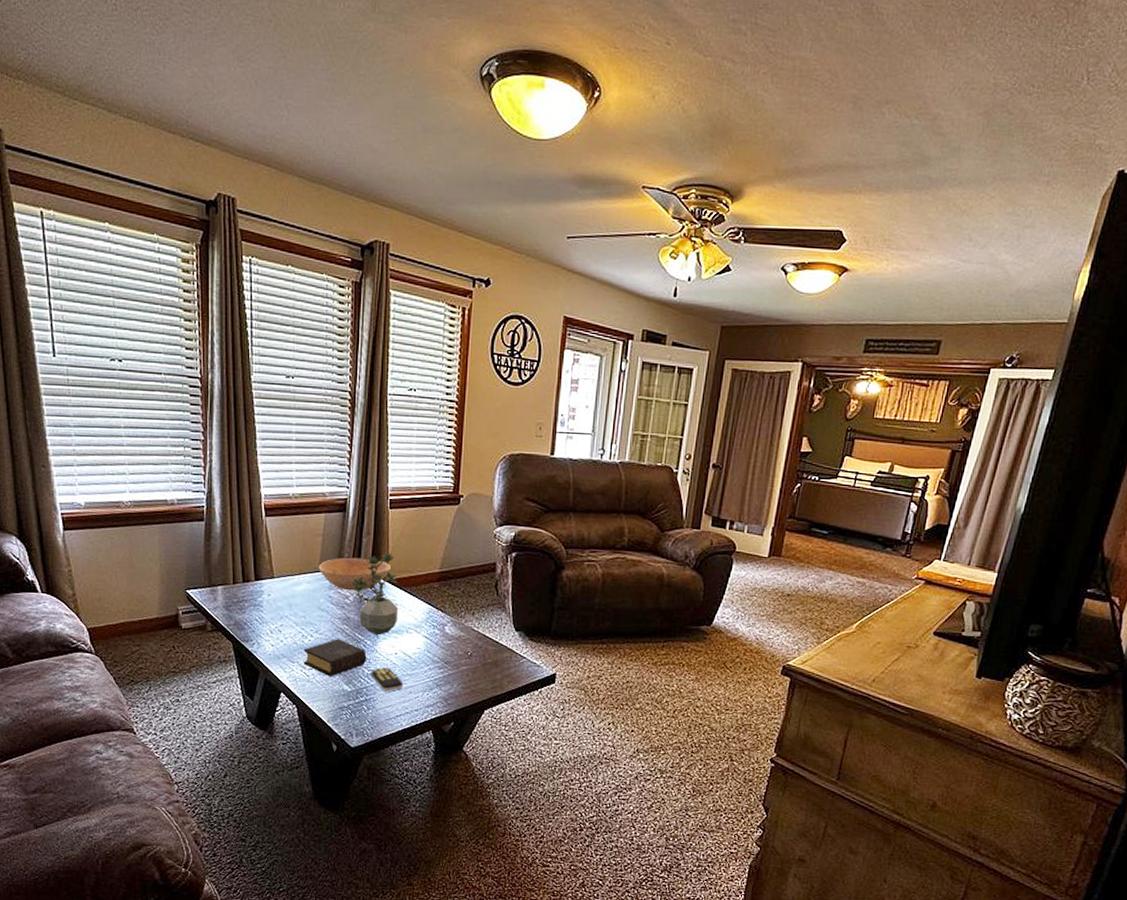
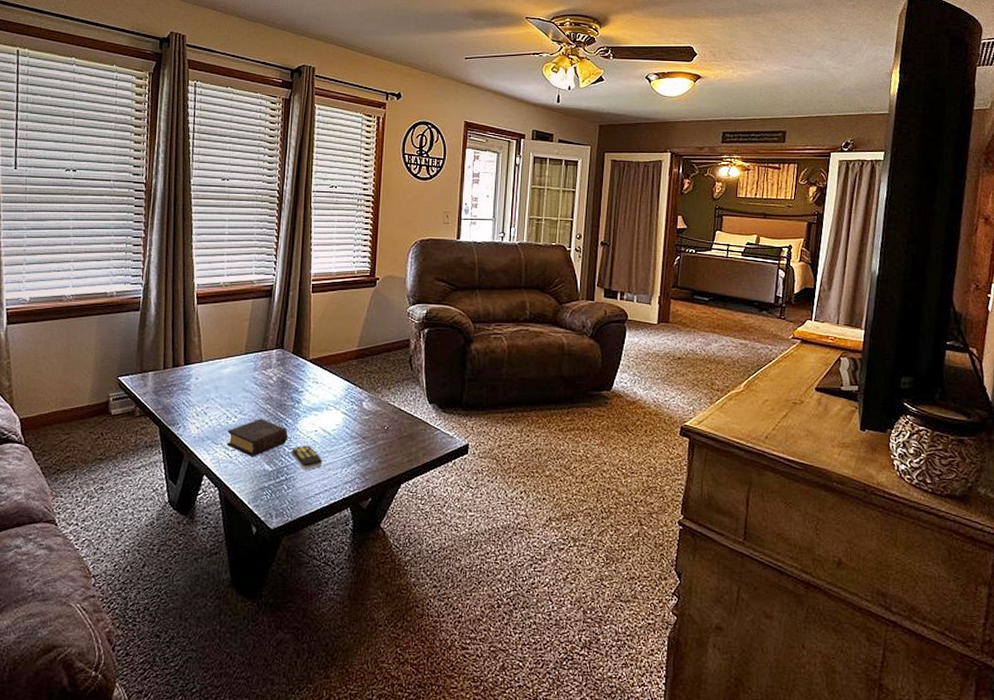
bowl: present [318,557,391,591] -> none [244,339,312,371]
potted plant: present [352,553,398,636] -> none [275,334,319,414]

